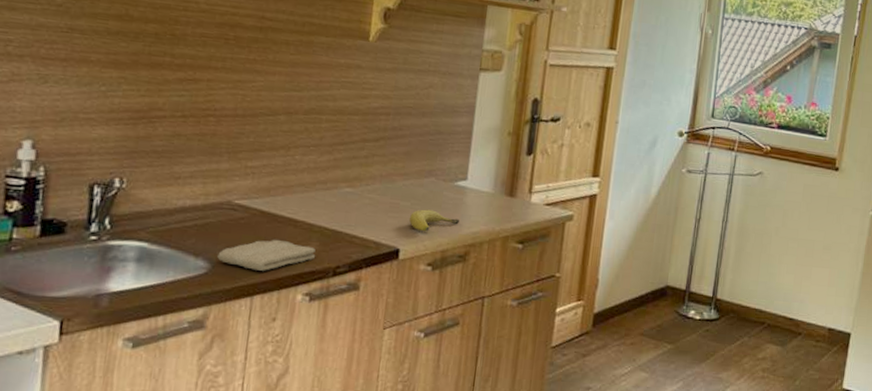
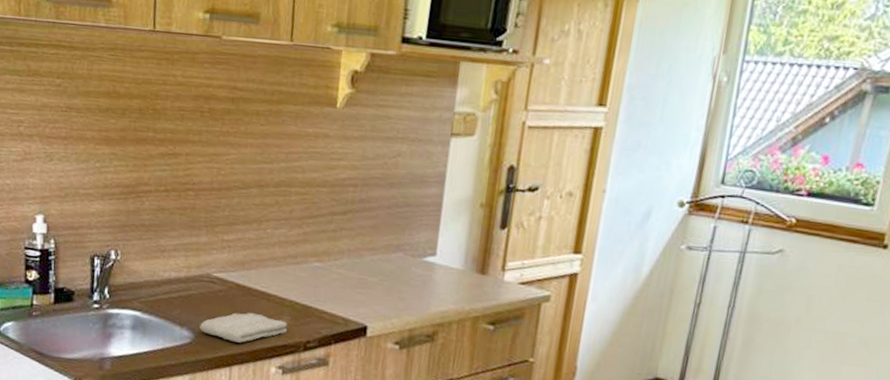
fruit: present [409,209,459,232] -> none [376,285,428,310]

